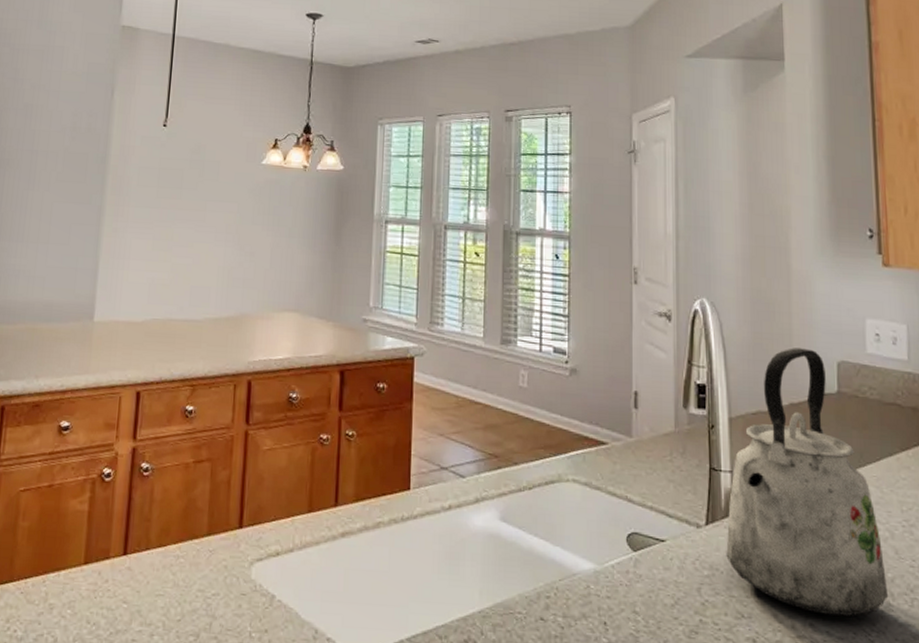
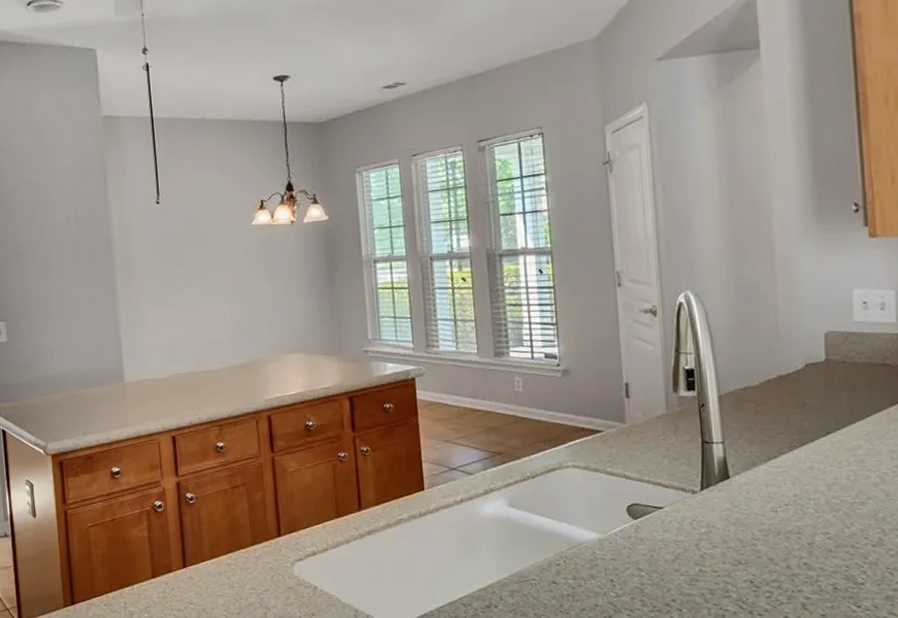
kettle: present [726,348,889,616] -> none [721,324,880,554]

